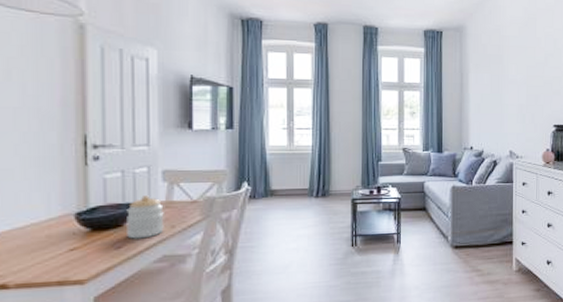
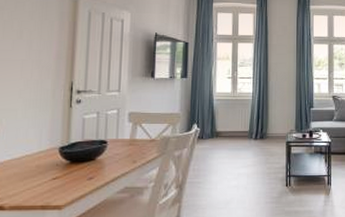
jar: present [125,195,164,239] -> none [96,134,128,171]

